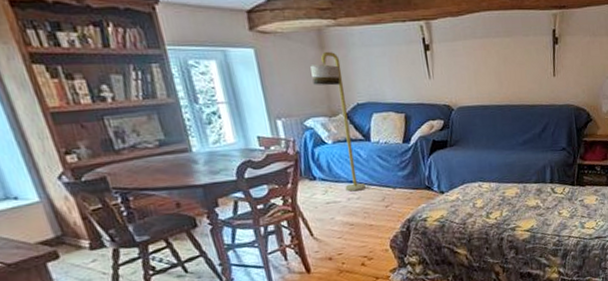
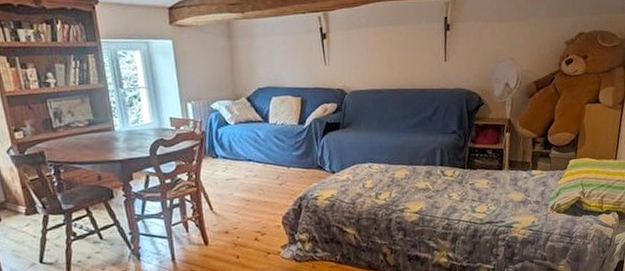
floor lamp: present [310,51,367,192] -> none [219,41,263,170]

